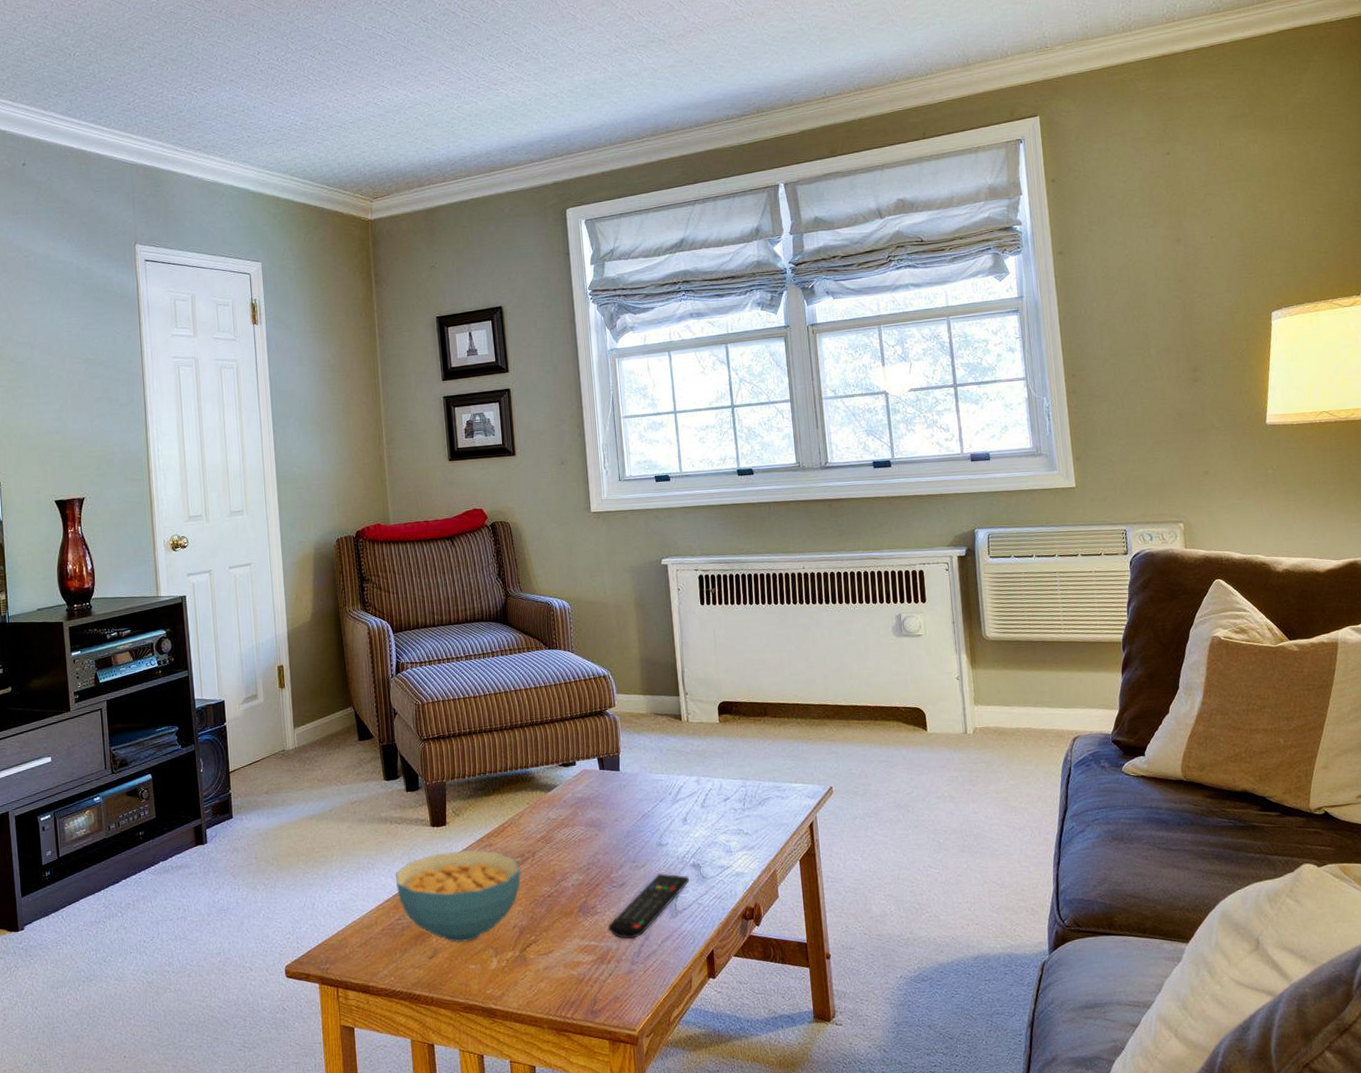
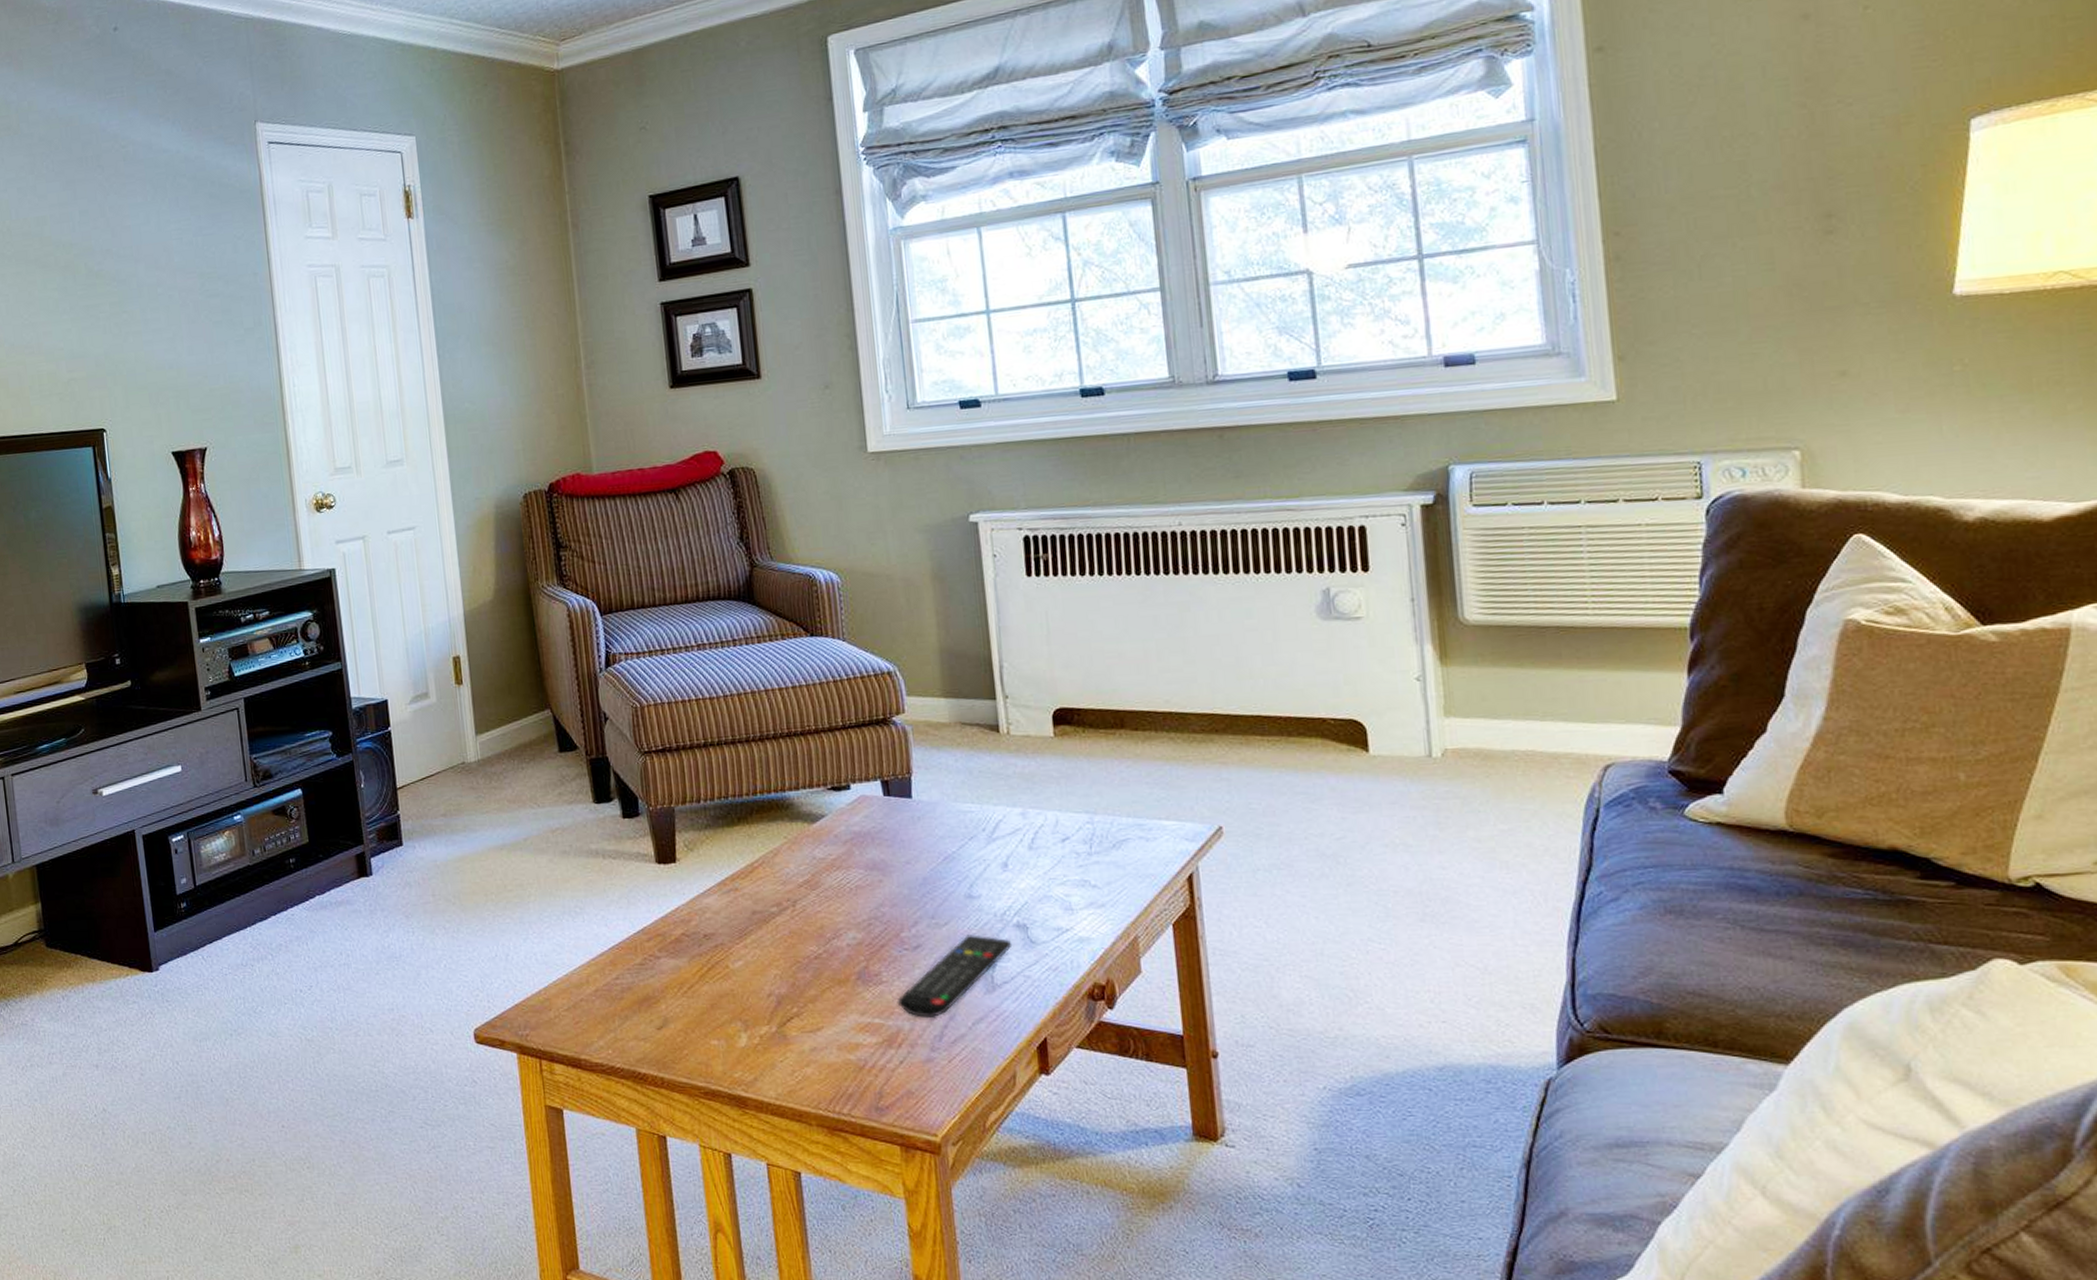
cereal bowl: present [395,850,522,943] -> none [611,894,778,1012]

